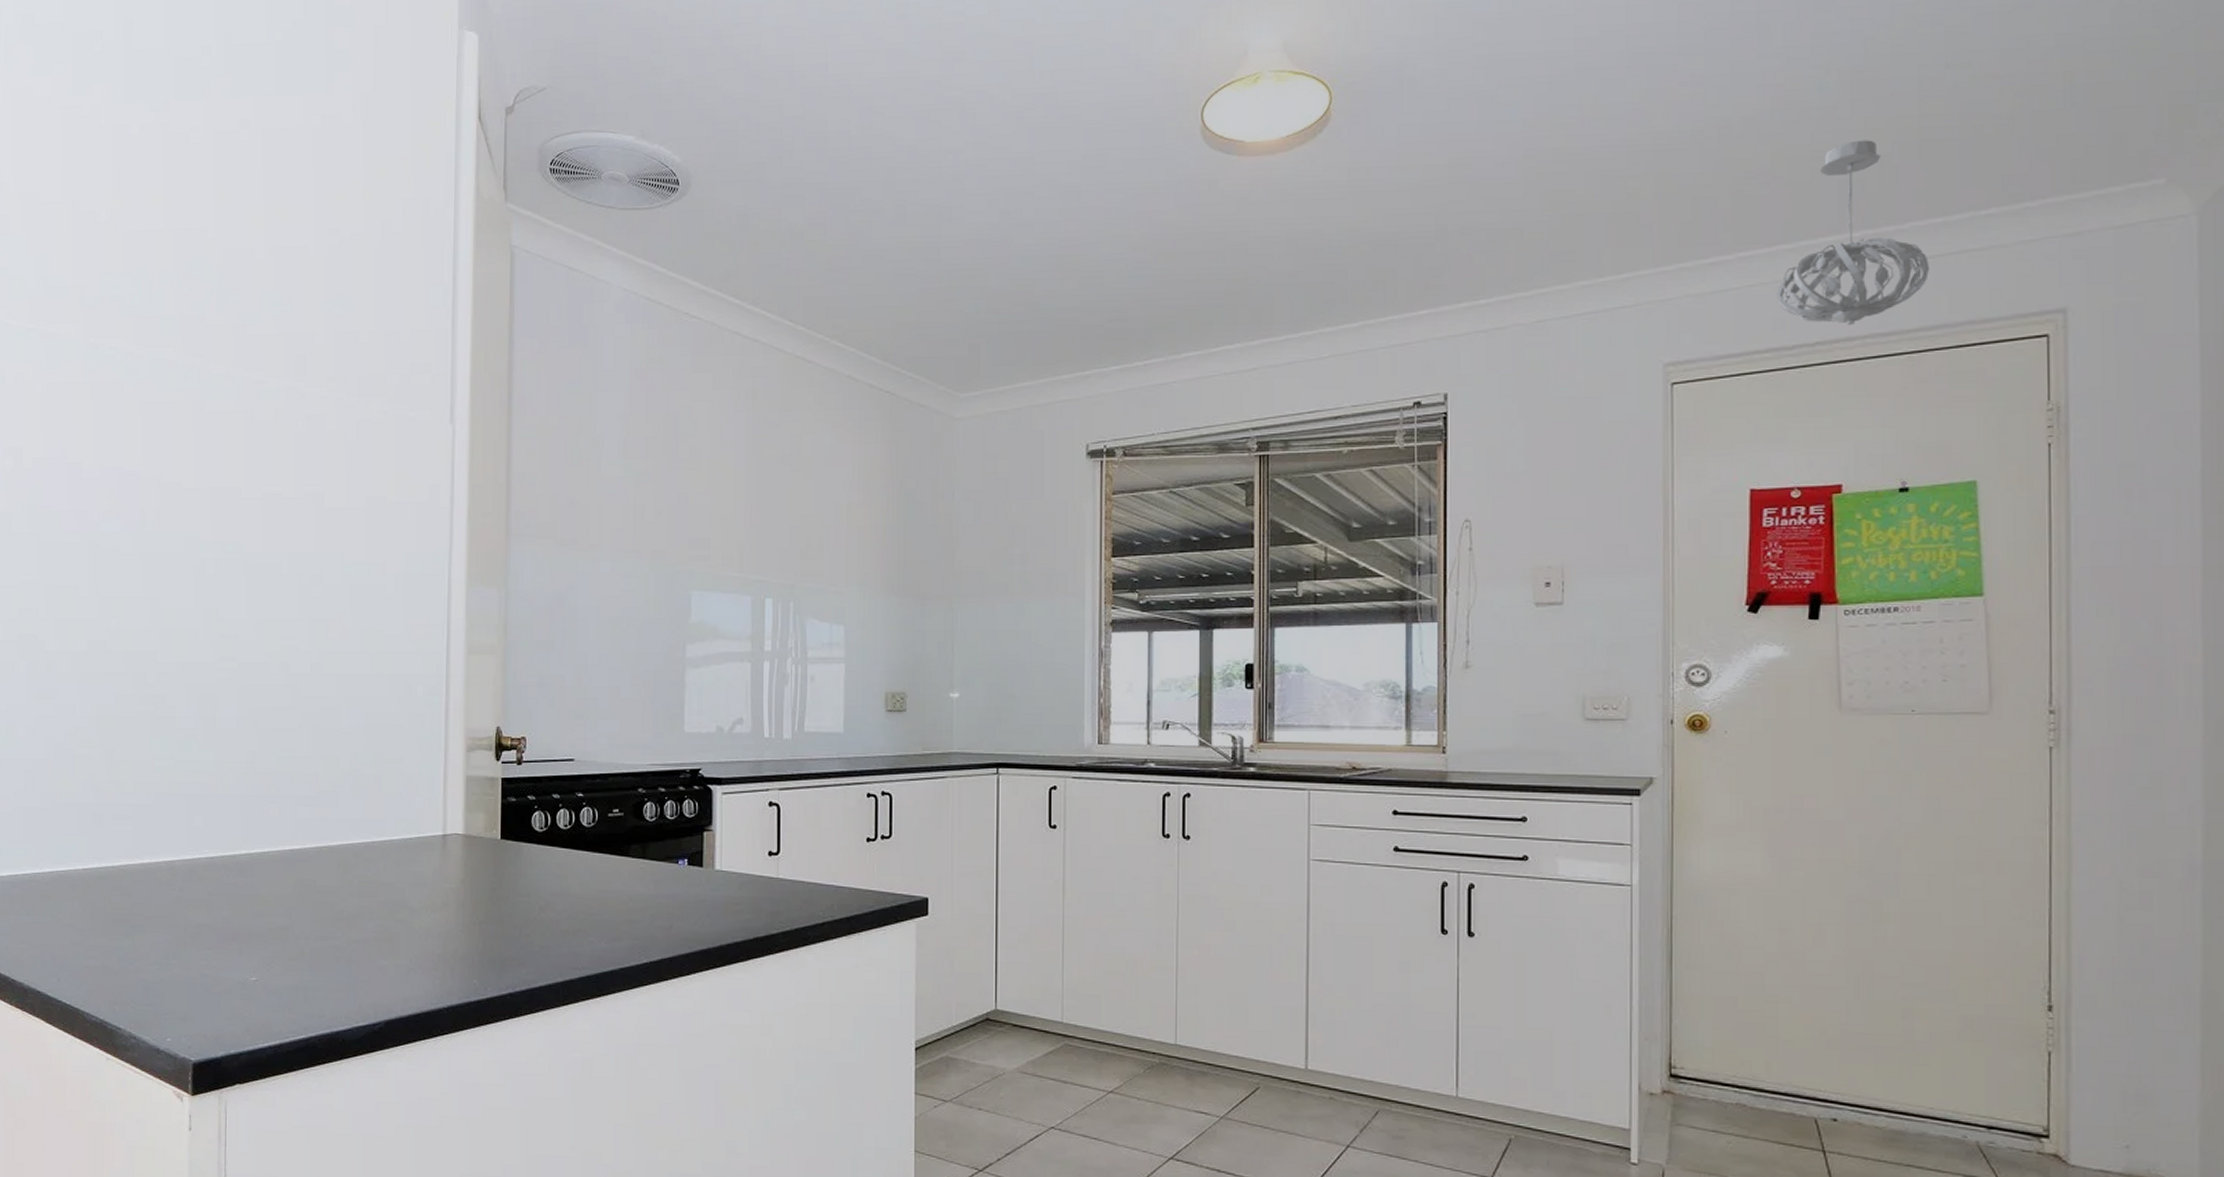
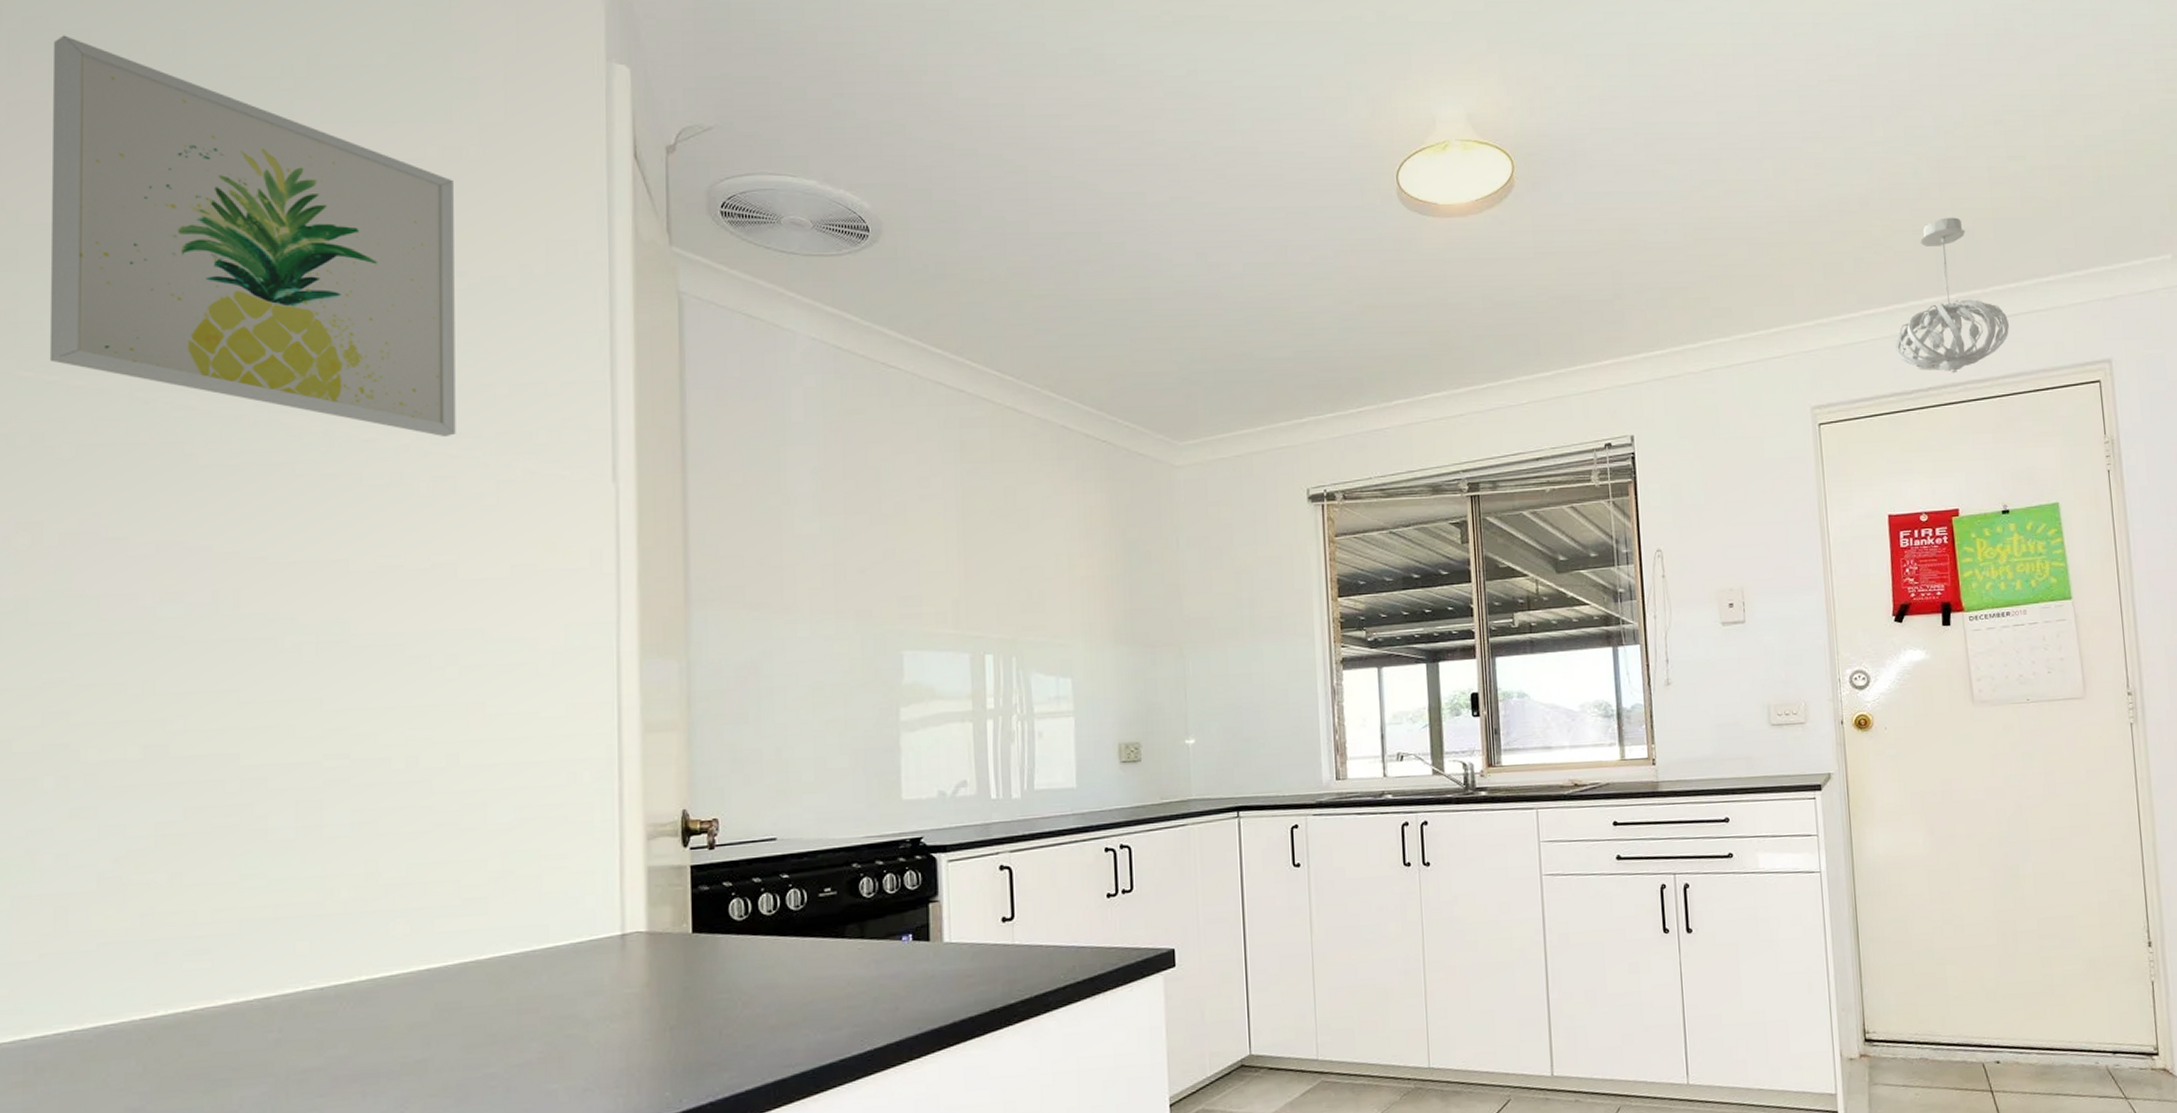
wall art: none [29,28,331,380] -> present [49,35,456,438]

